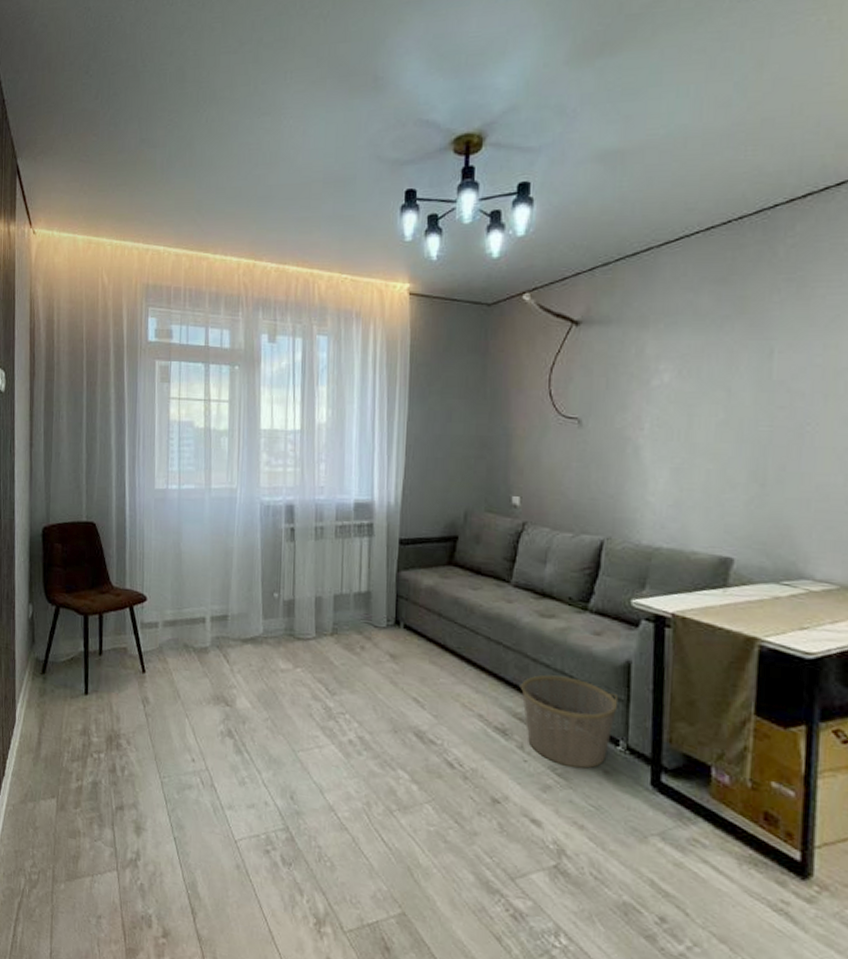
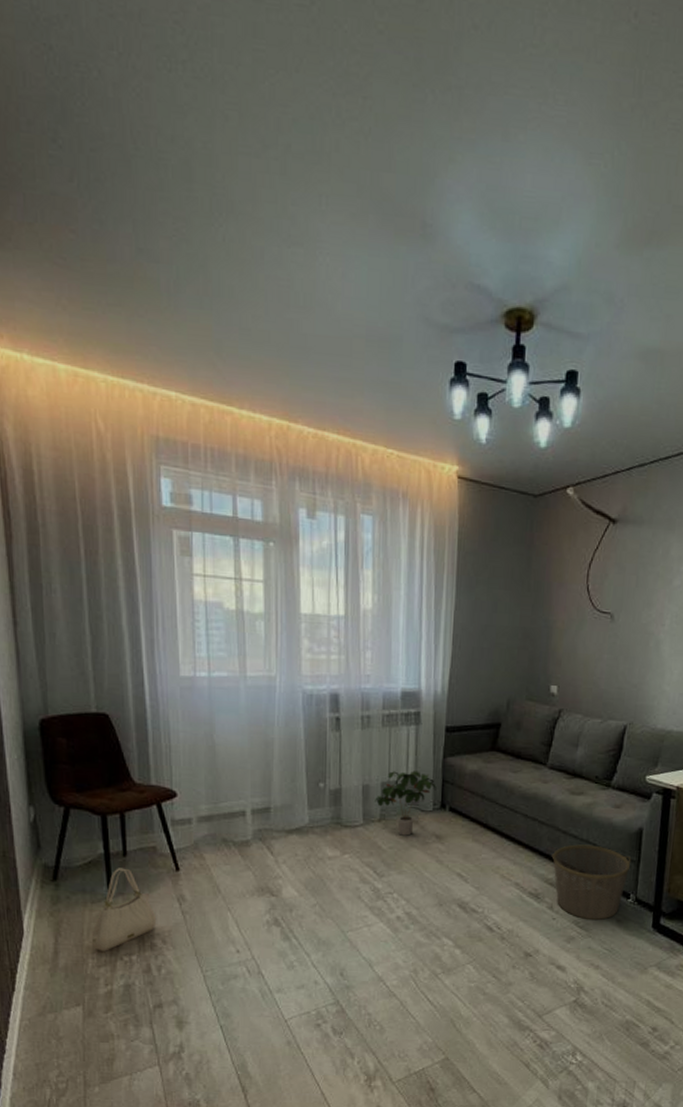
handbag: none [68,666,124,747] -> present [91,868,157,951]
potted plant: none [327,583,390,653] -> present [375,771,436,836]

